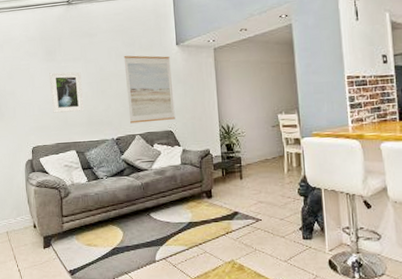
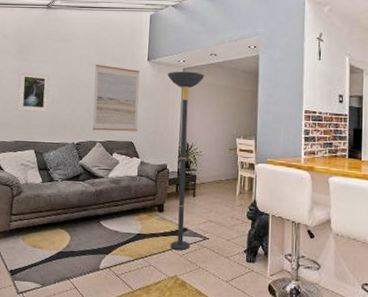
floor lamp: none [198,50,244,235] -> present [167,71,205,251]

